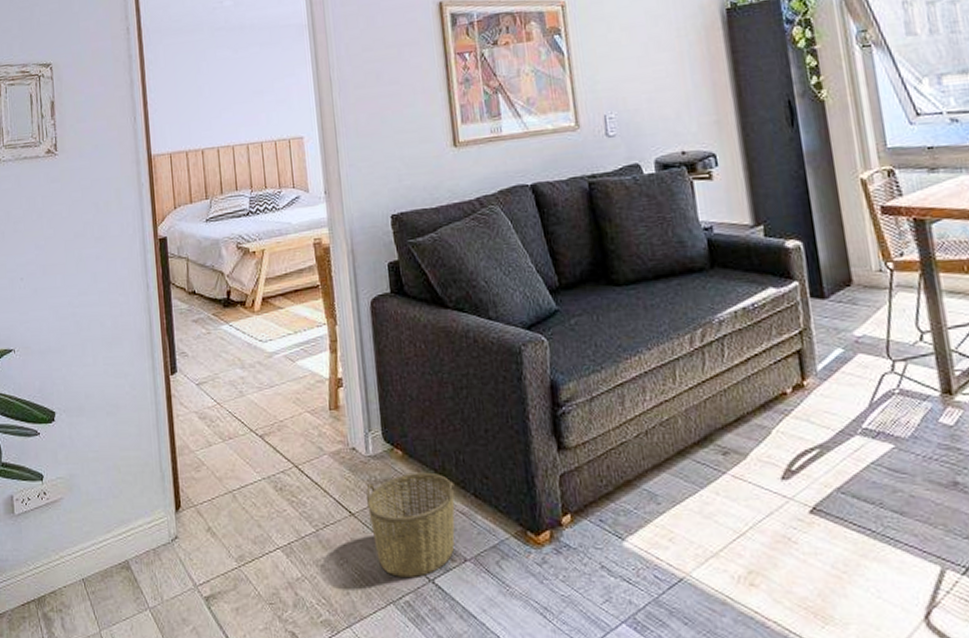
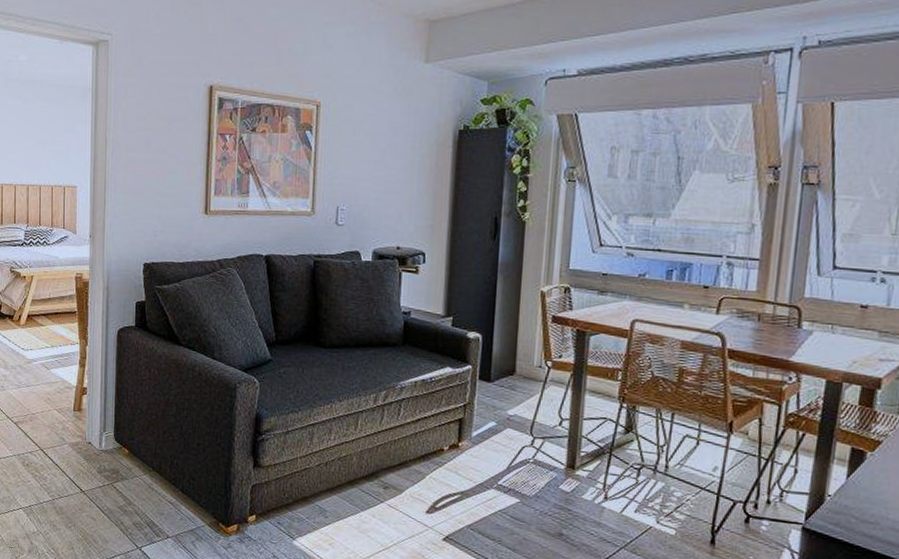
basket: present [366,472,455,577] -> none [95,467,167,544]

